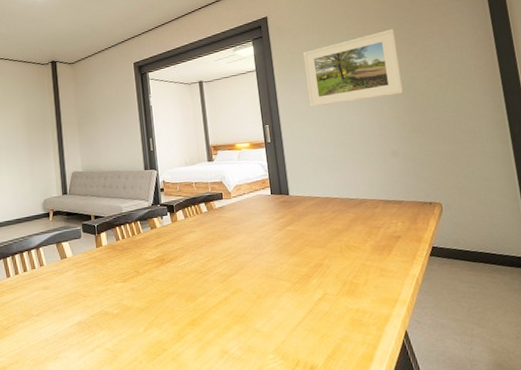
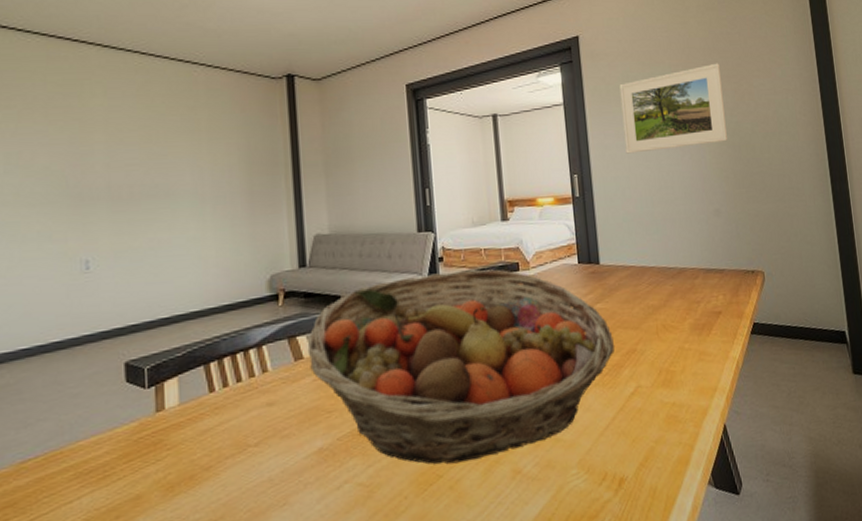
fruit basket: none [69,198,304,341] -> present [307,269,615,464]

